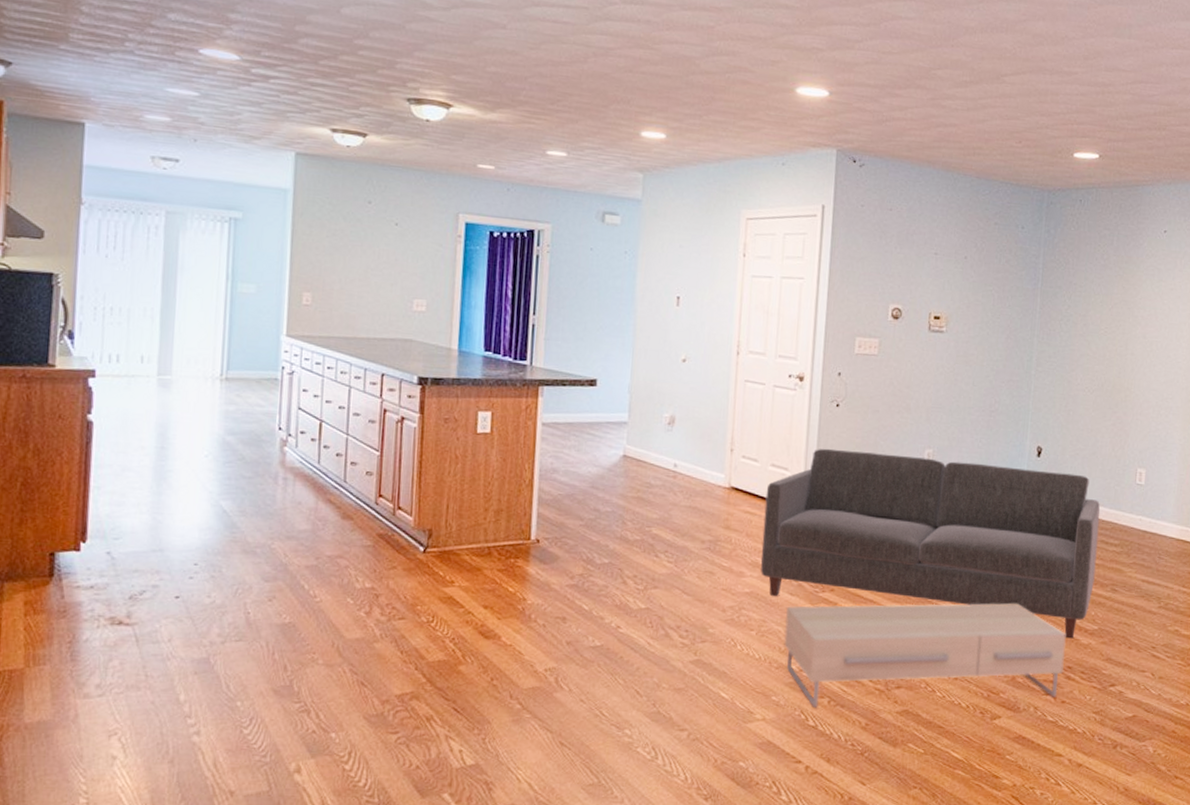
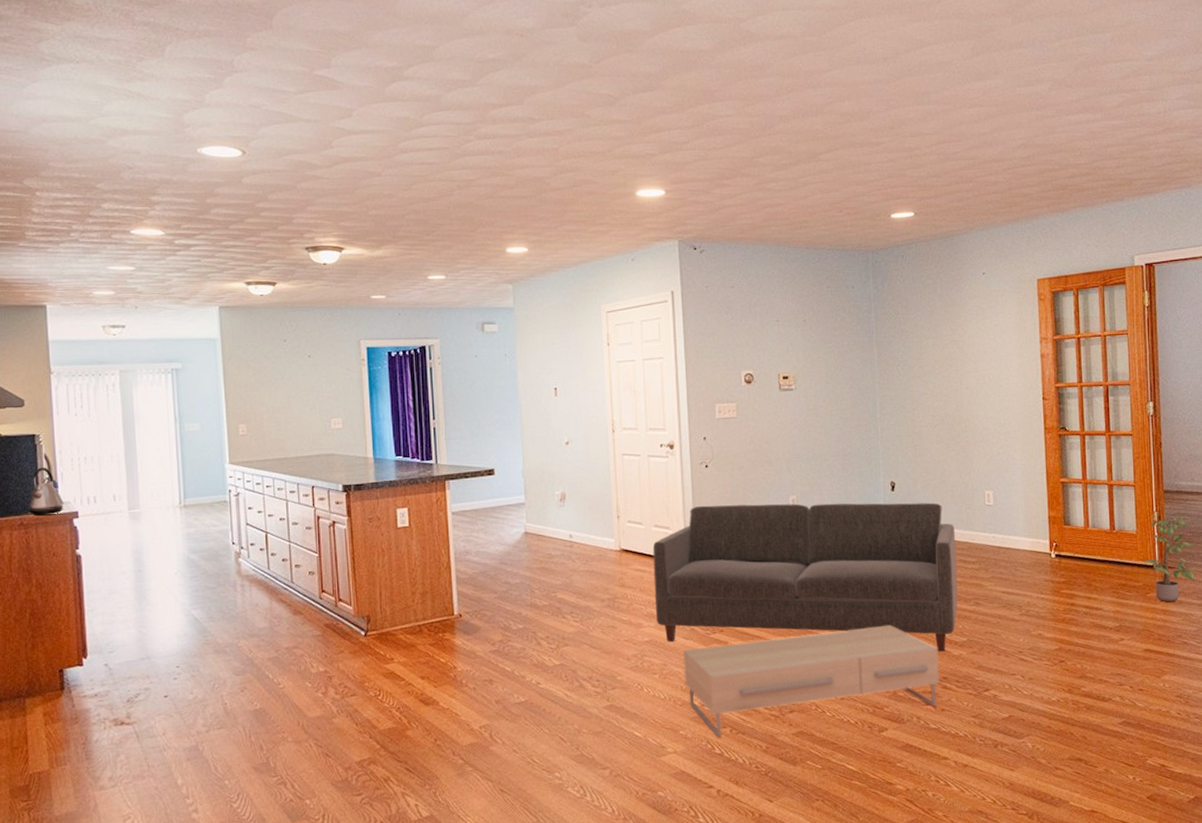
kettle: none [34,312,80,370] -> present [28,467,64,516]

